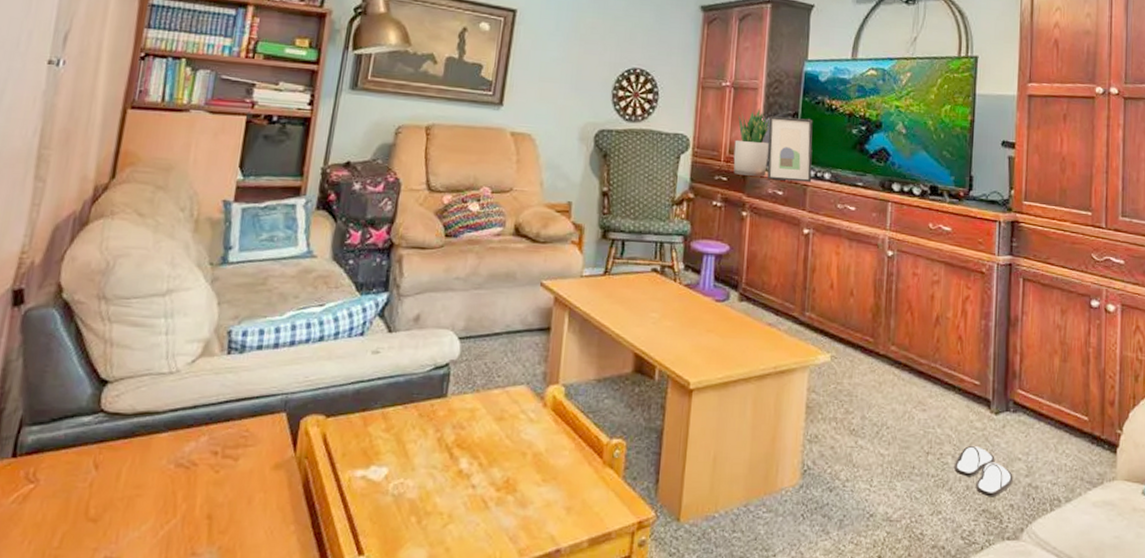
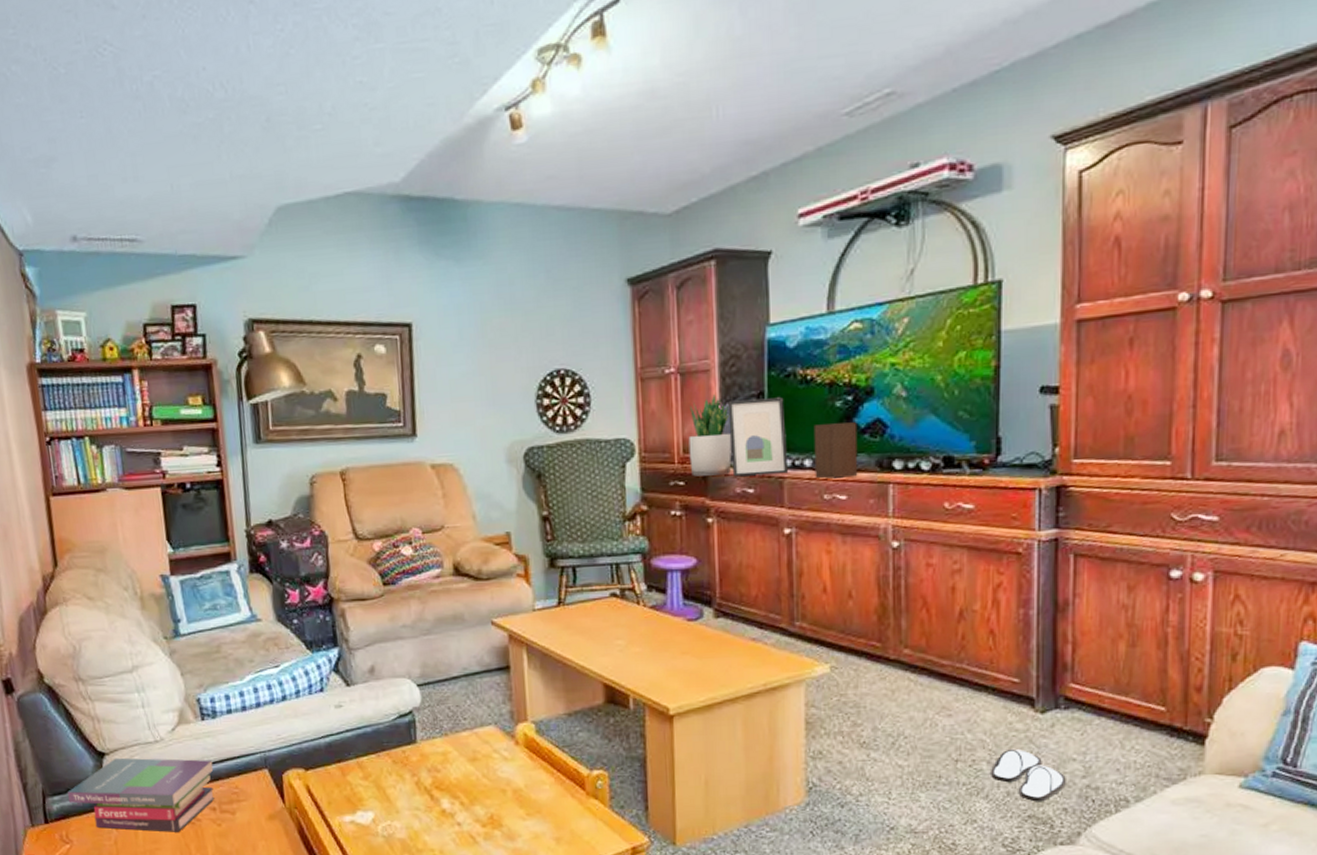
books: none [48,387,228,477] -> present [67,758,215,832]
speaker: none [832,146,868,193] -> present [814,422,858,479]

